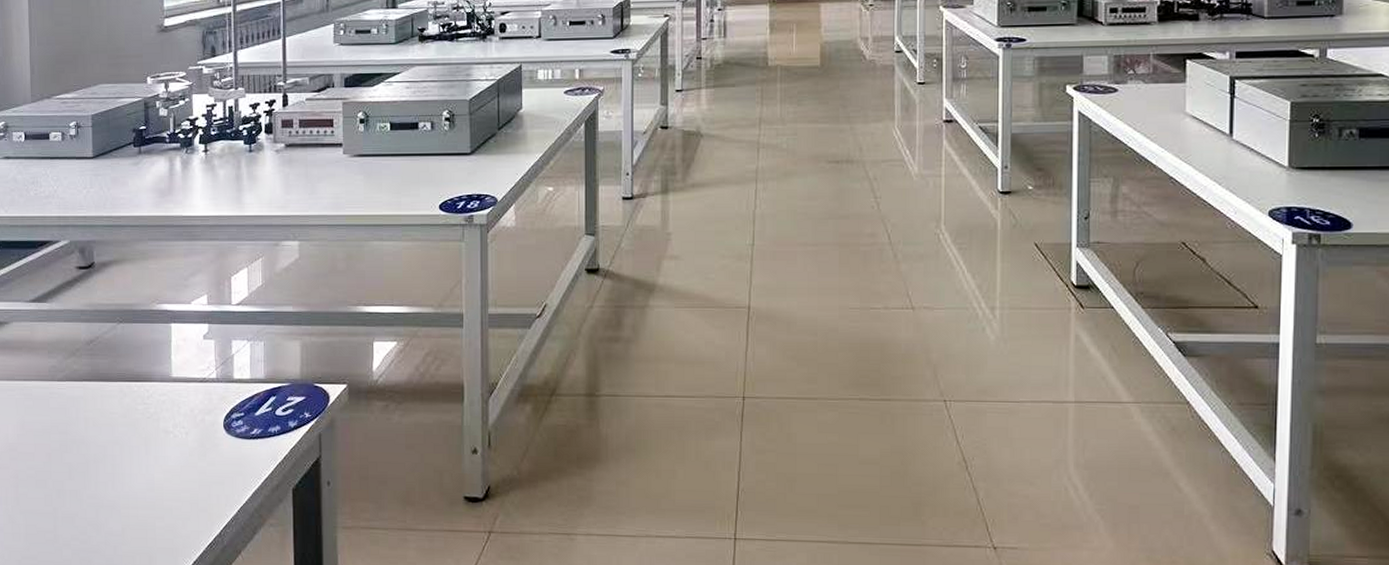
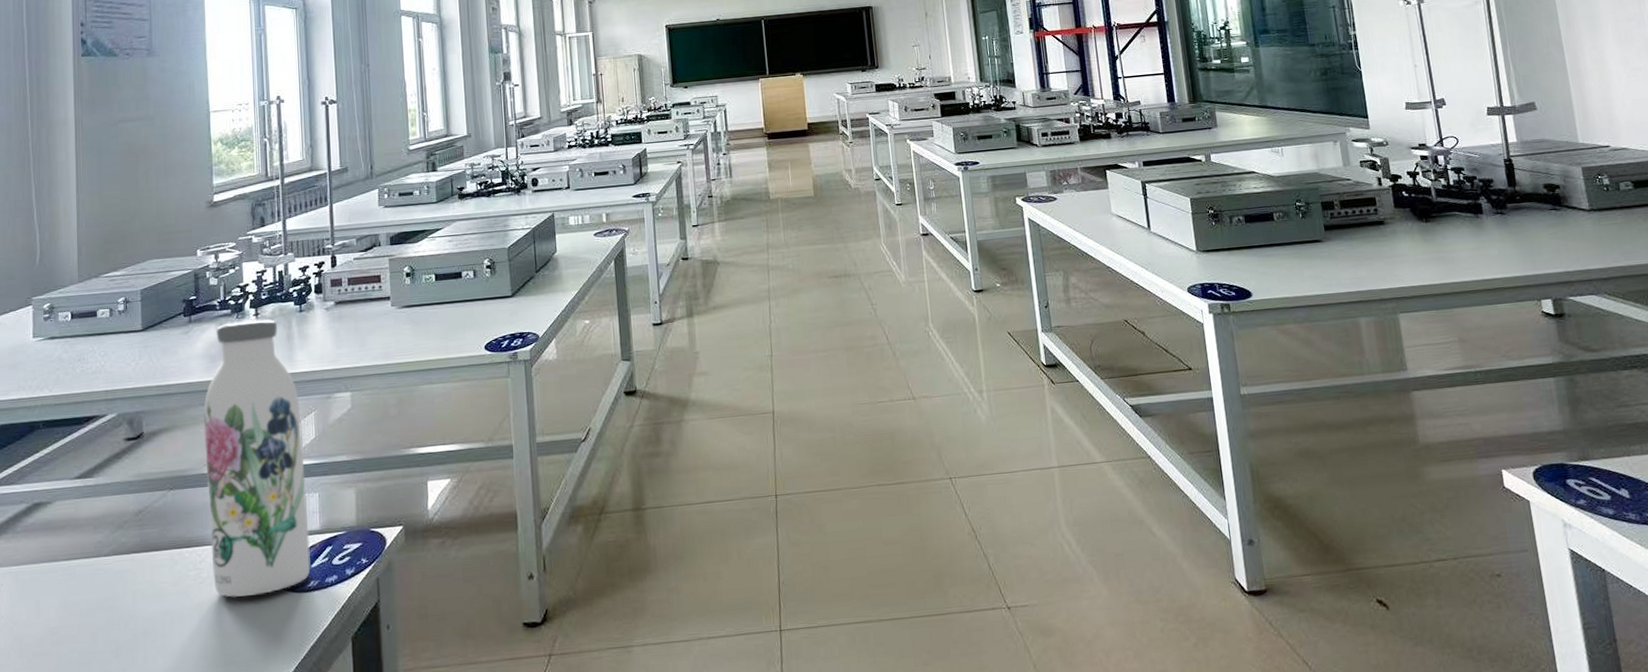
water bottle: none [152,155,254,436] -> present [203,319,311,598]

